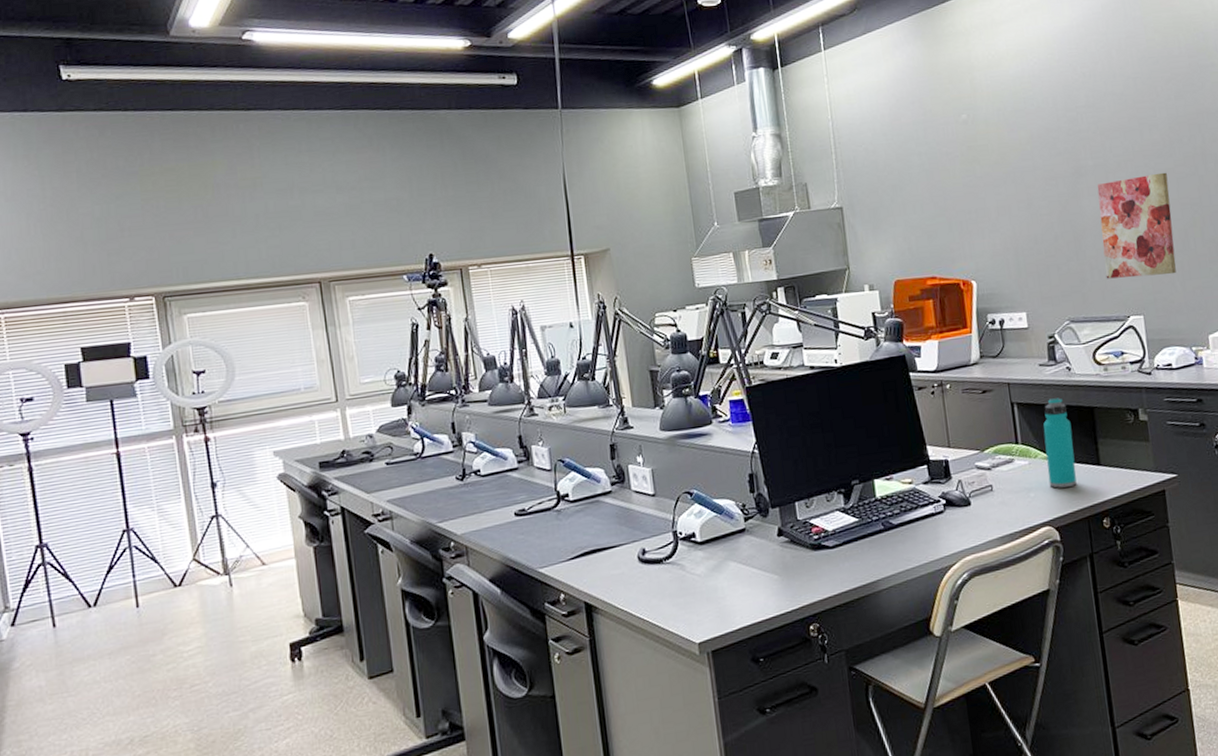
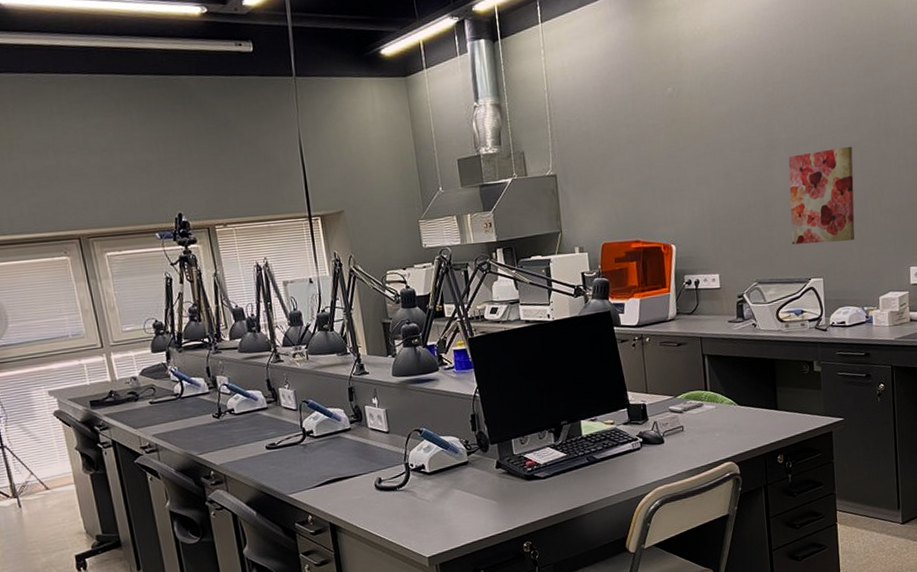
water bottle: present [1043,398,1077,488] -> none [730,350,757,429]

